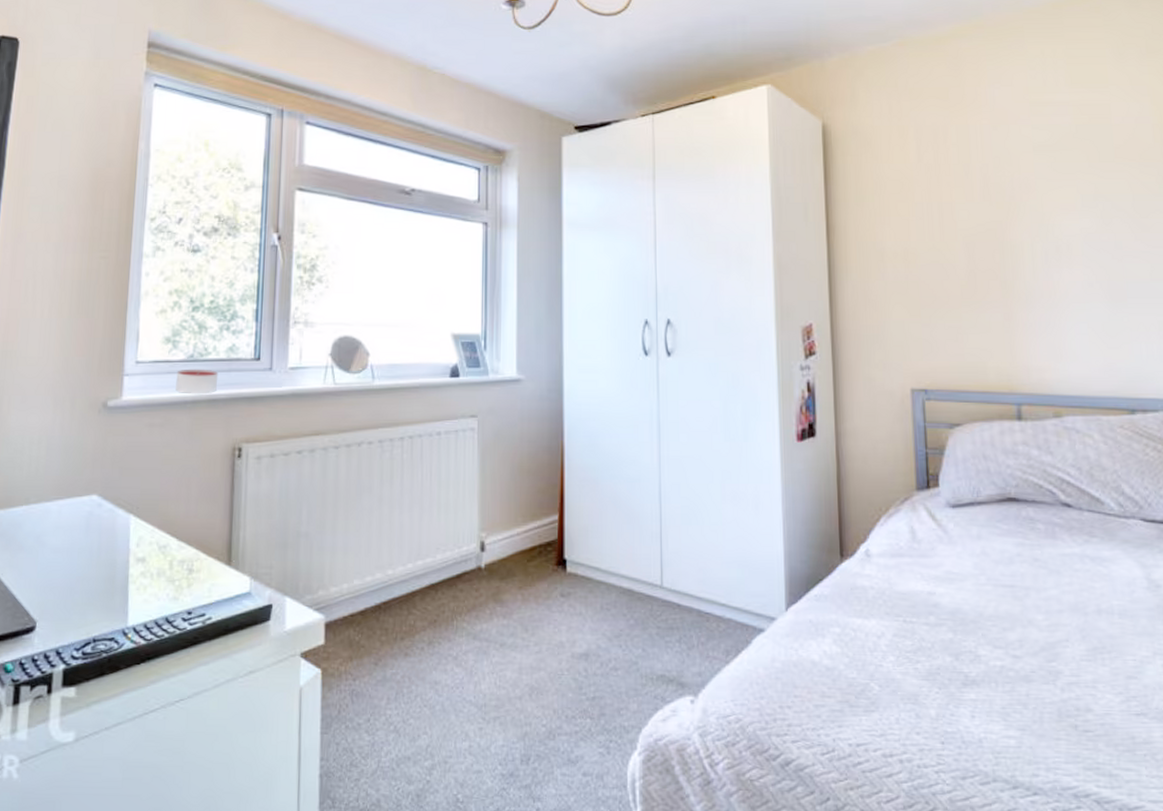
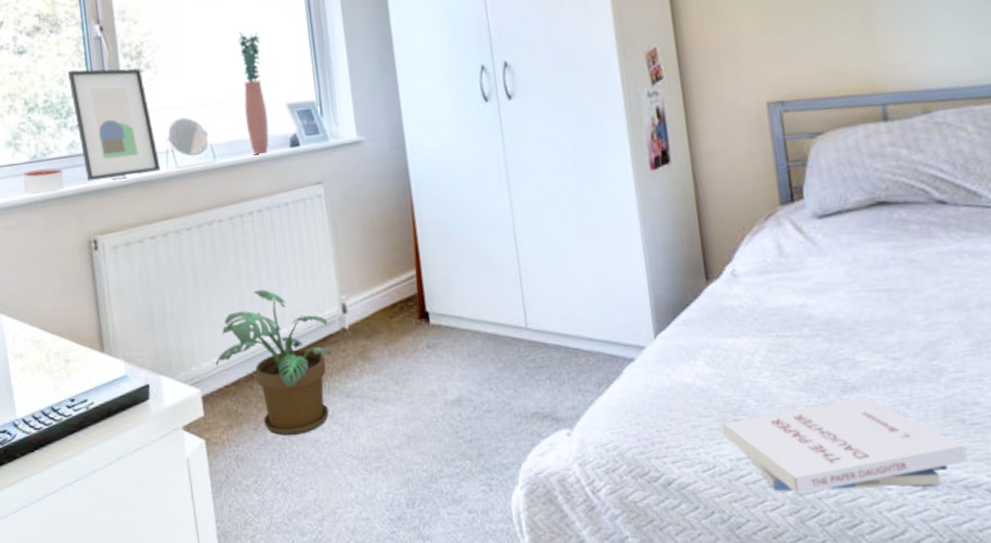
picture frame: none [238,274,318,389] -> present [68,68,161,182]
potted plant: none [343,517,464,674] -> present [215,289,332,436]
vase: none [409,259,434,381] -> present [237,30,269,155]
books: none [843,692,1078,790] -> present [721,396,967,495]

